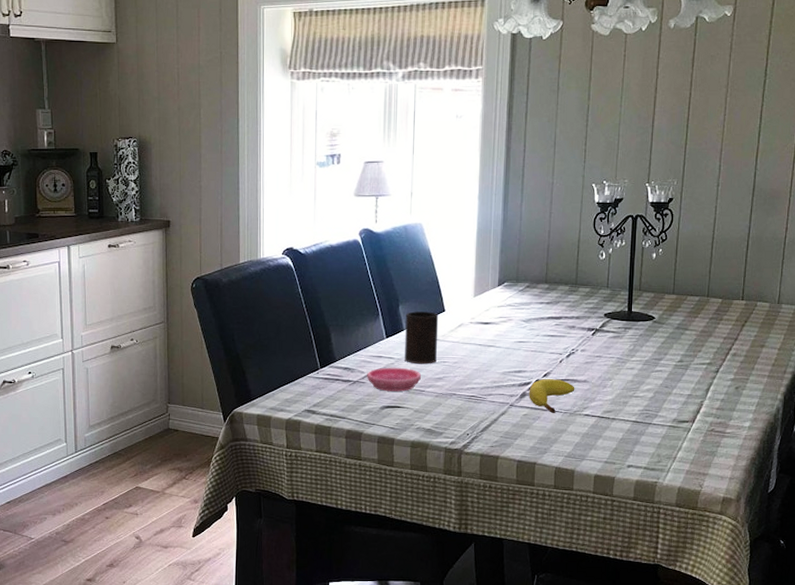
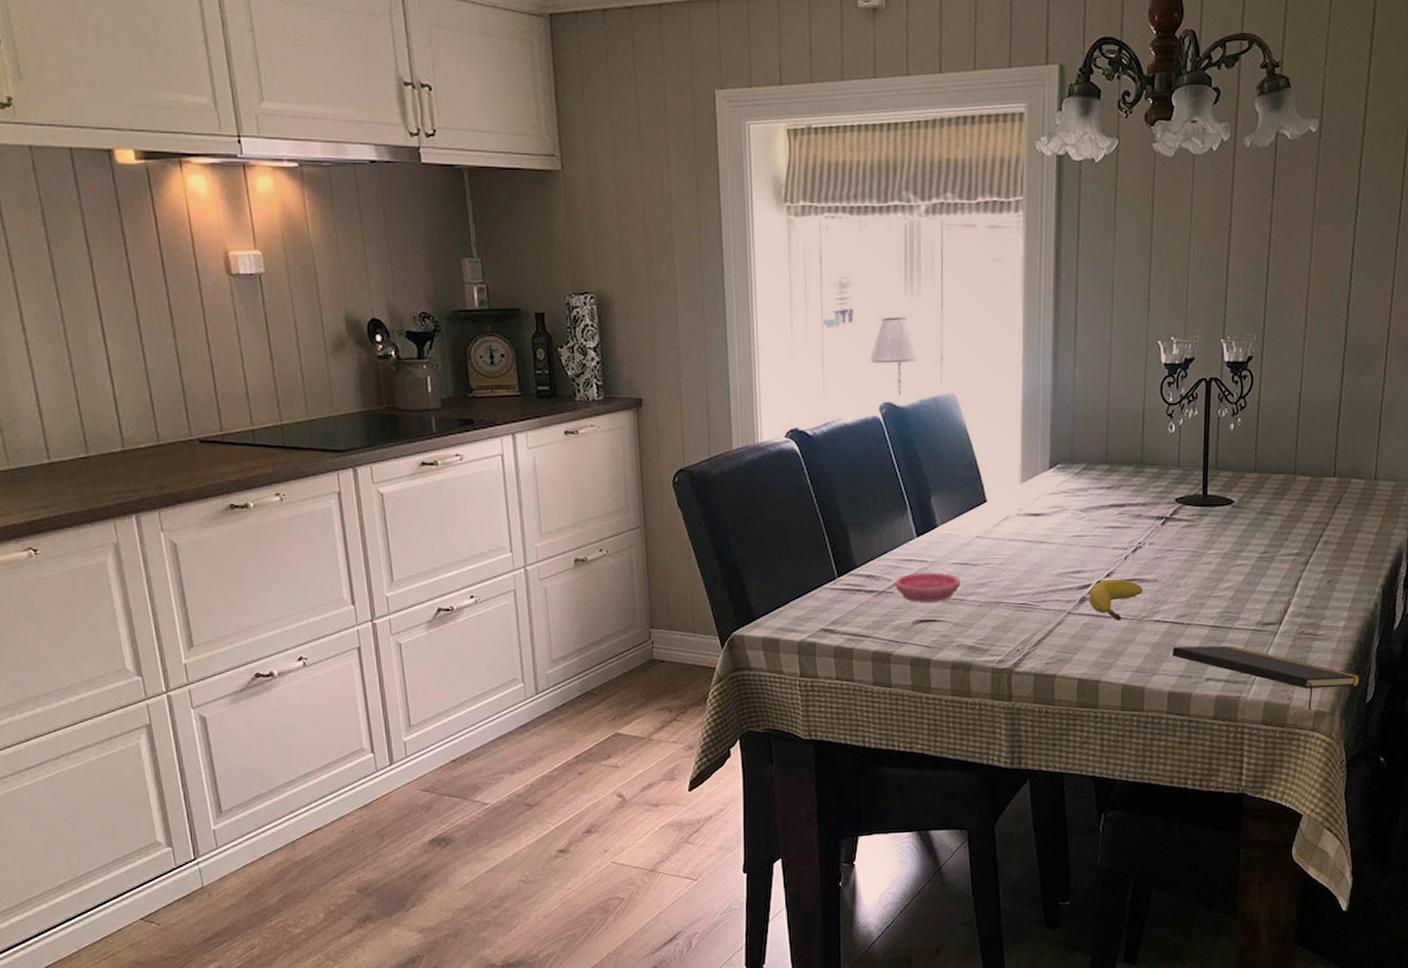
cup: present [405,311,439,364] -> none [939,503,979,568]
notepad: none [598,438,765,496] -> present [1172,645,1363,710]

